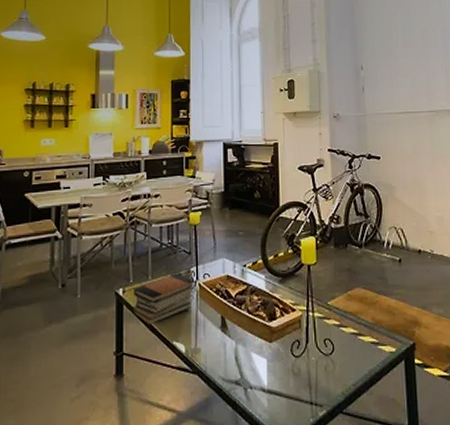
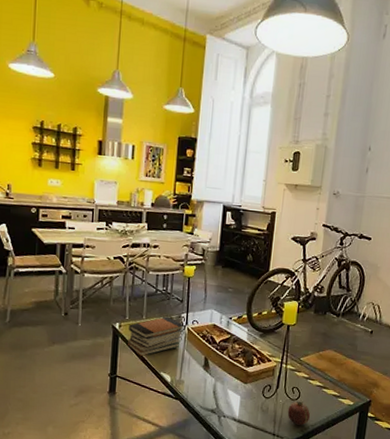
fruit: none [322,355,349,387] -> present [287,401,310,425]

